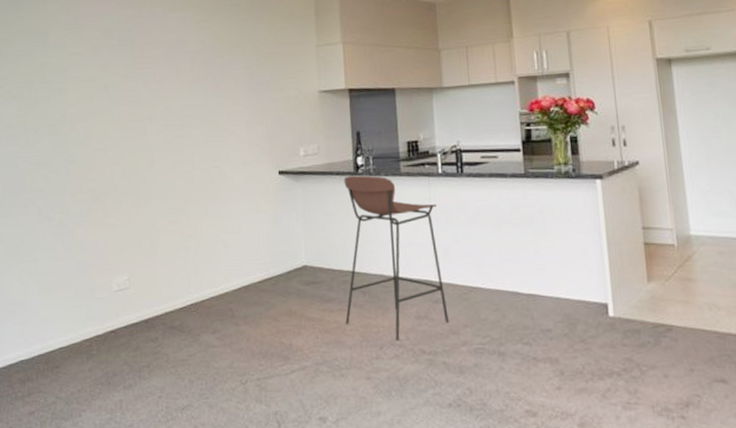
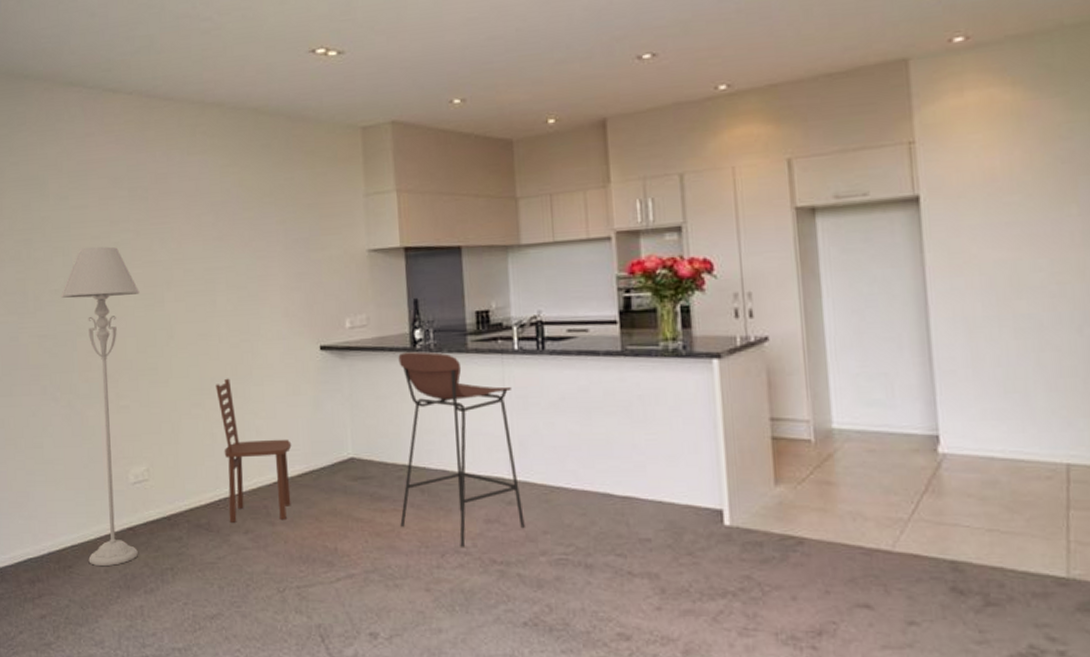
floor lamp: none [57,87,126,366] -> present [61,246,140,567]
dining chair: none [190,199,254,324] -> present [216,378,292,522]

